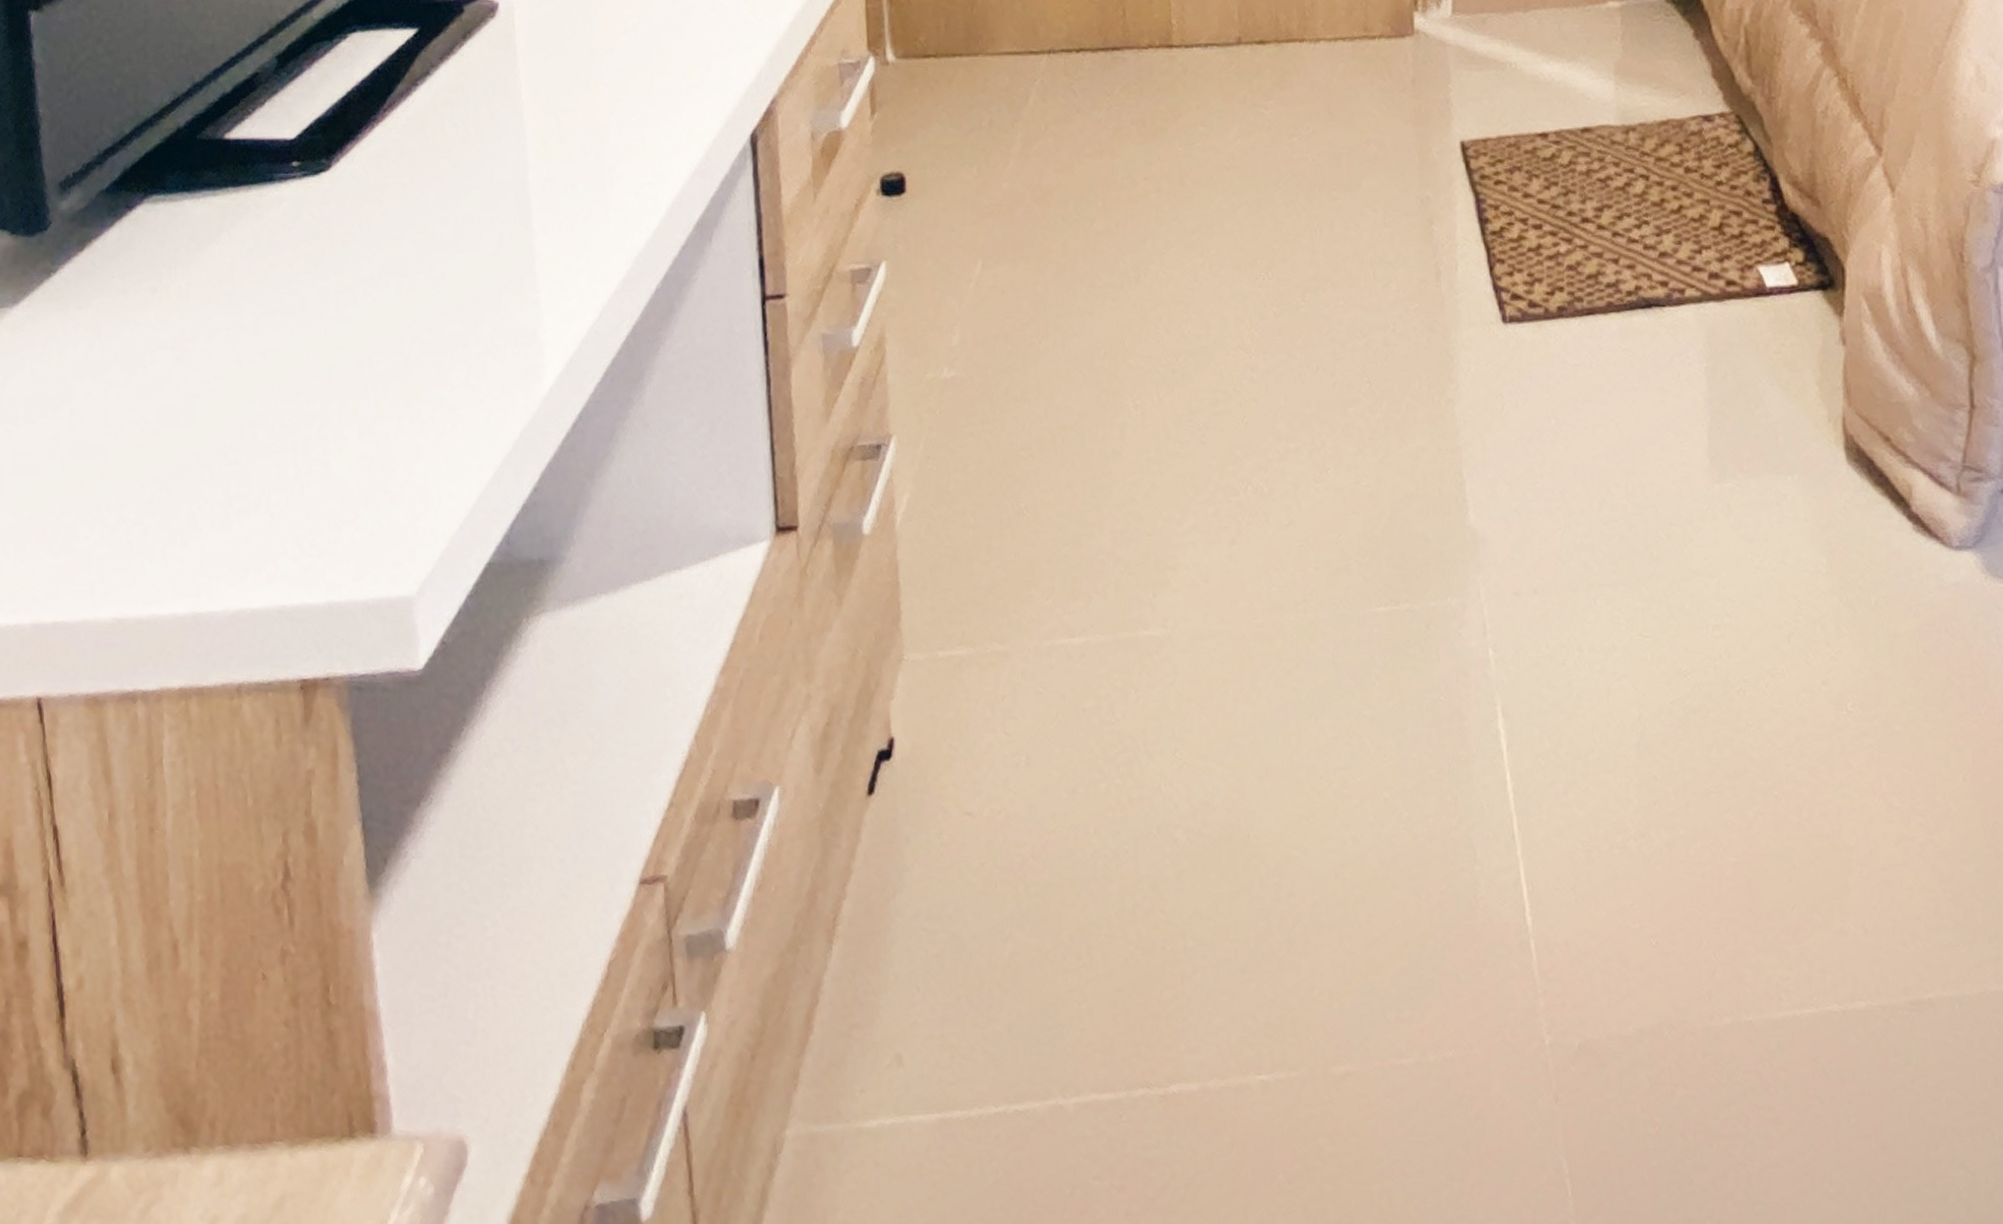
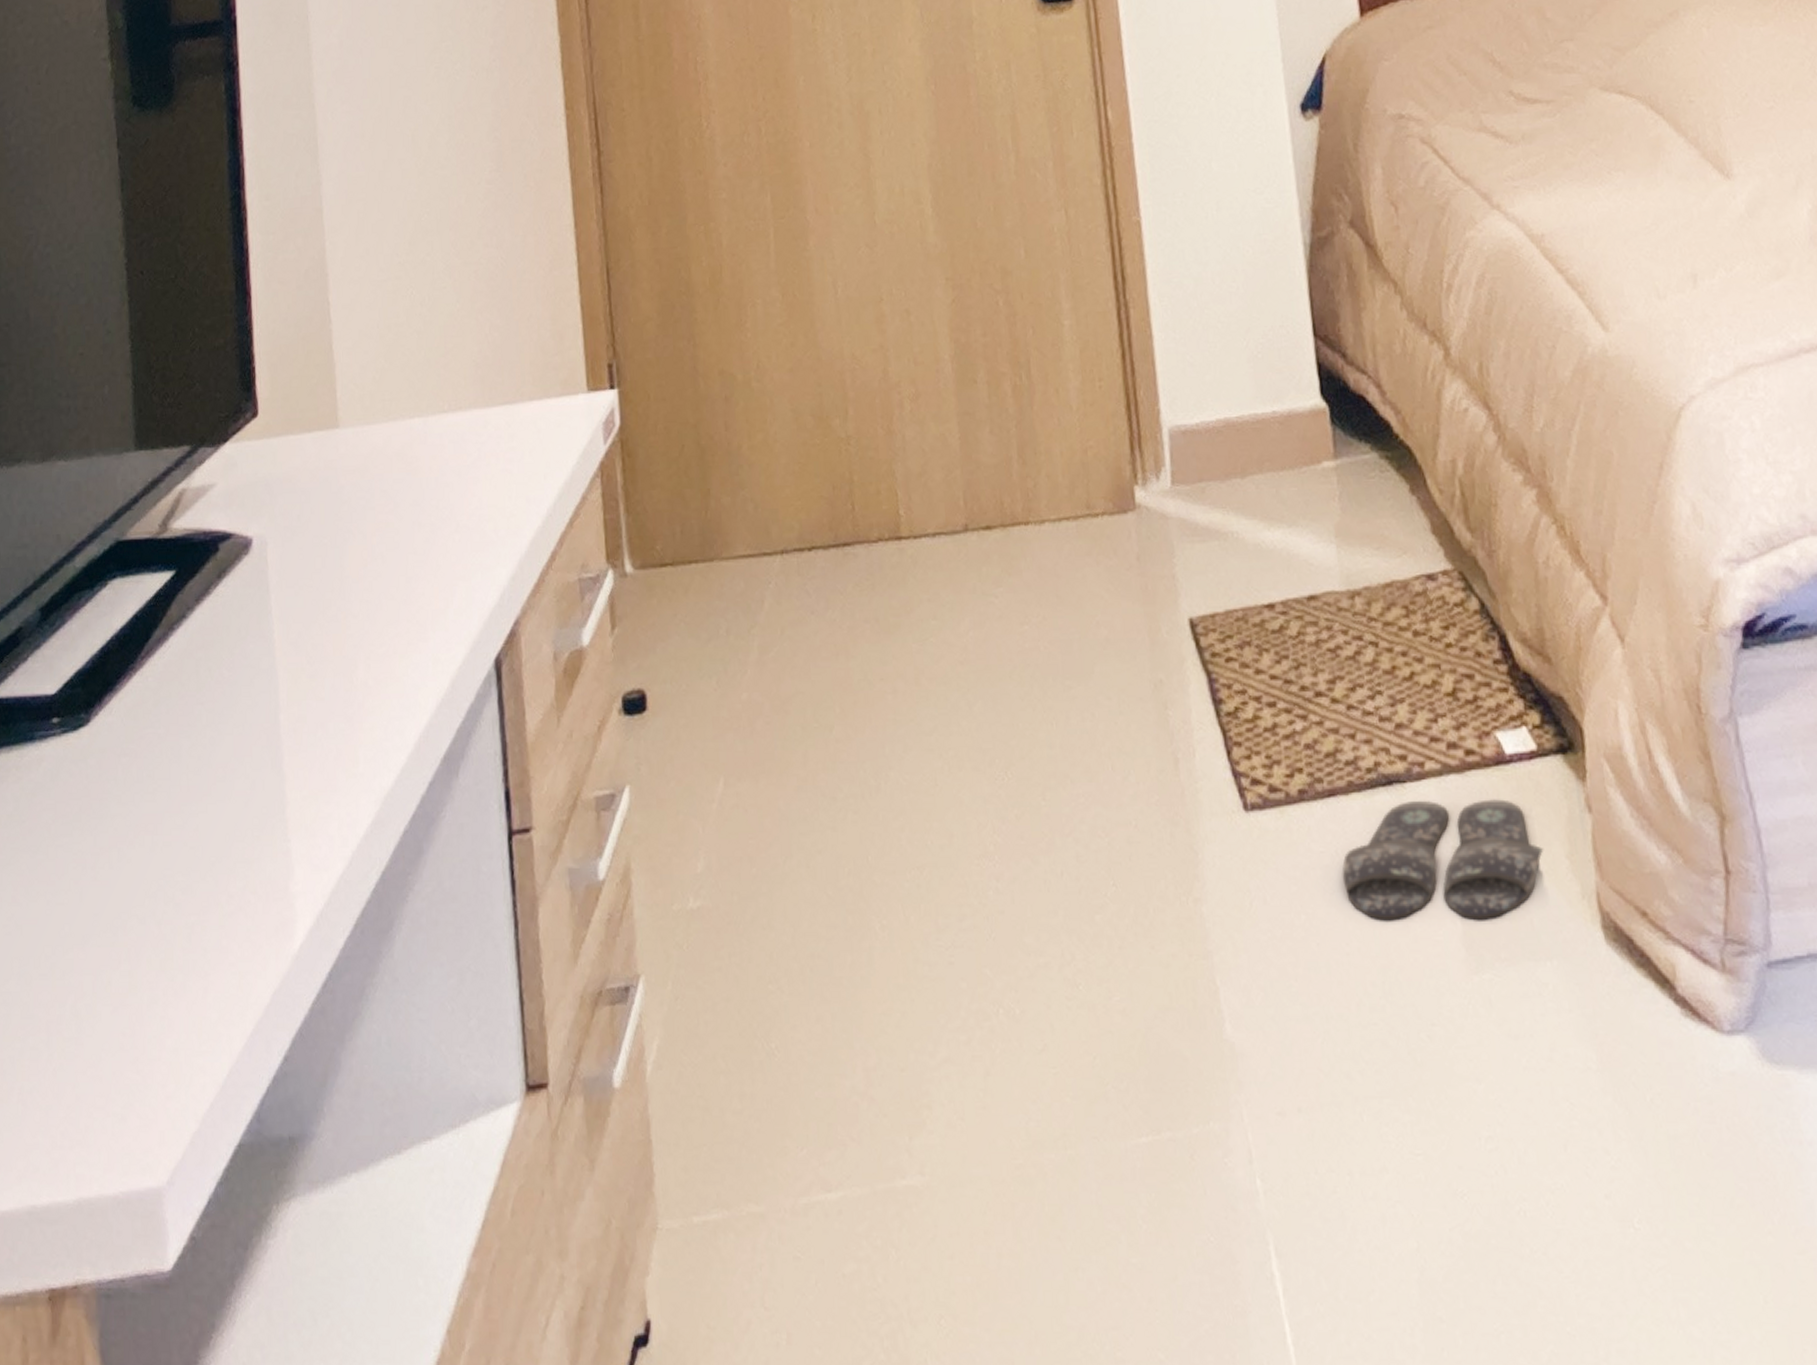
slippers: none [1594,324,1795,435] -> present [1342,799,1544,921]

